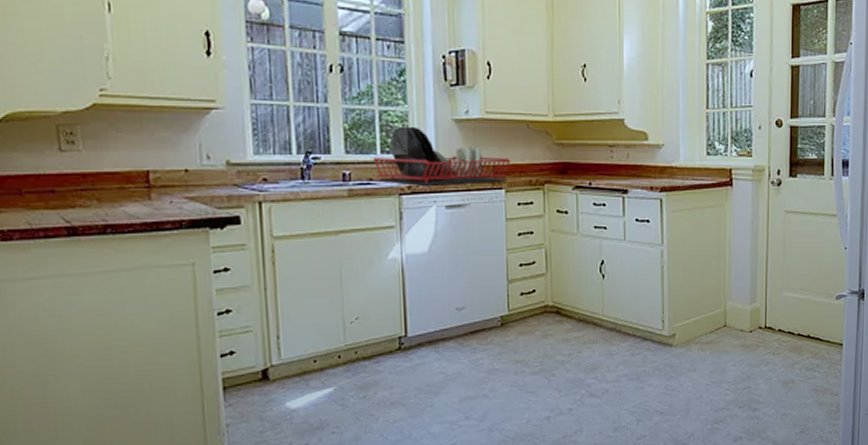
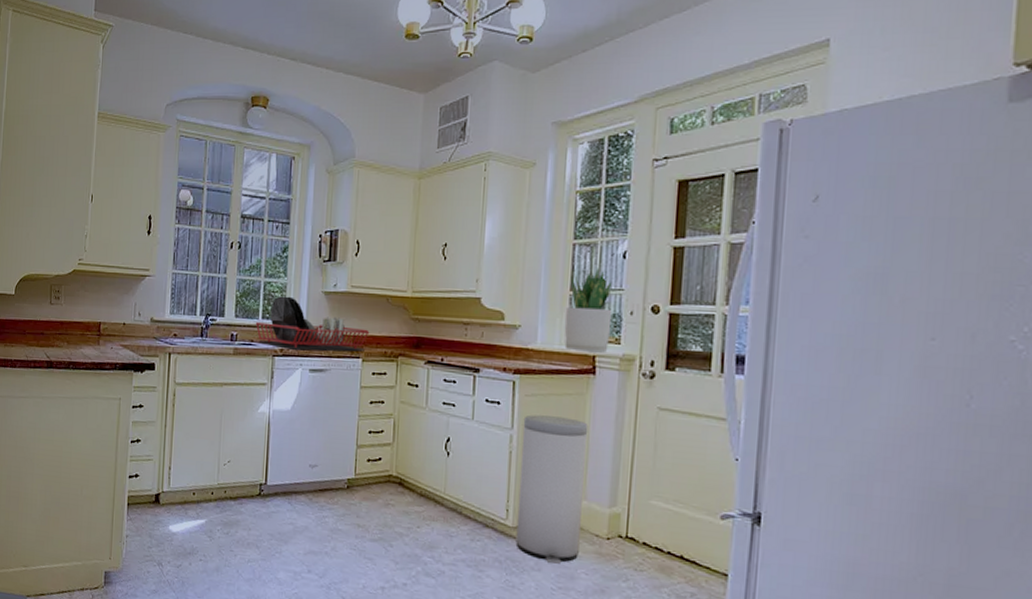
pedal bin: none [672,228,729,362] -> present [515,415,589,564]
planter: none [703,86,744,164] -> present [564,268,614,352]

